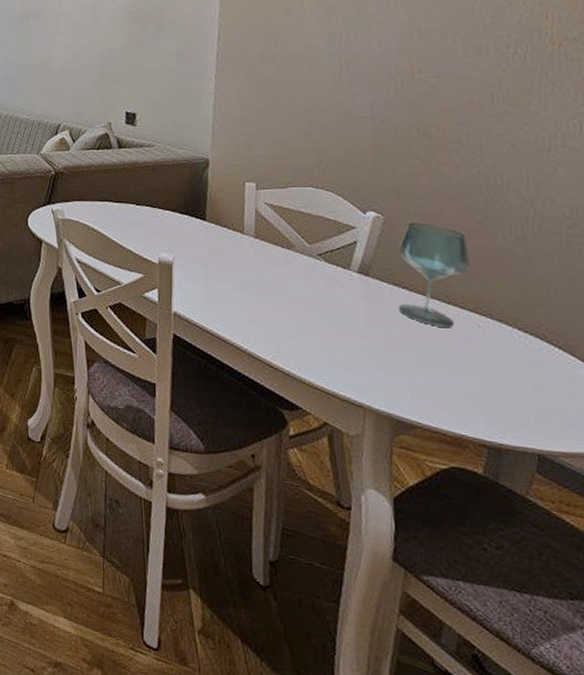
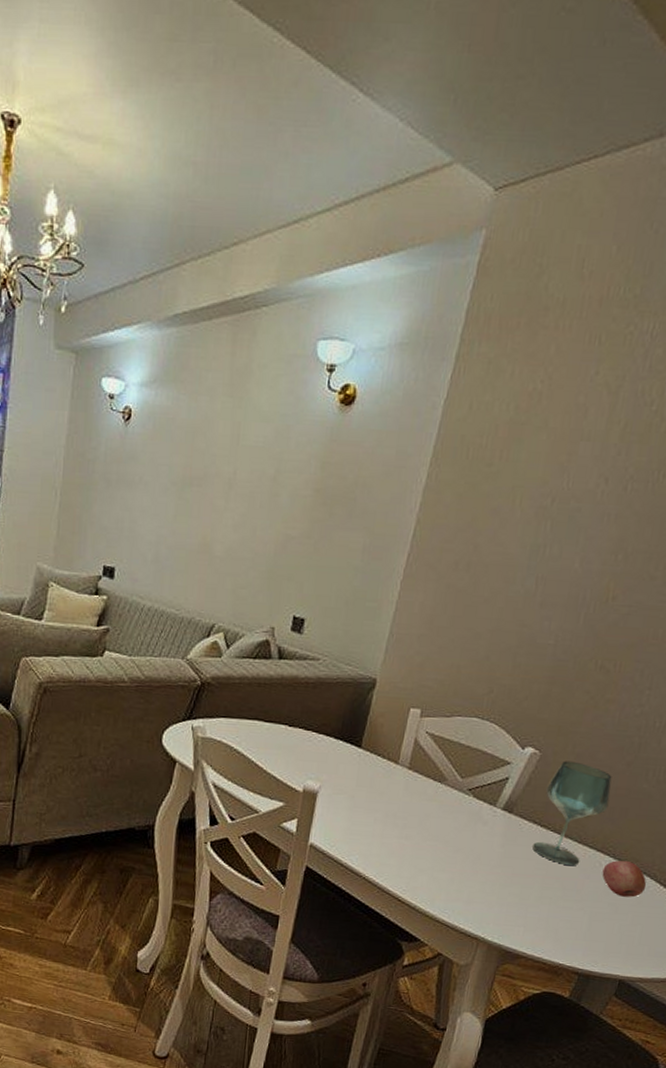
fruit: none [482,320,538,361] -> present [602,860,647,897]

